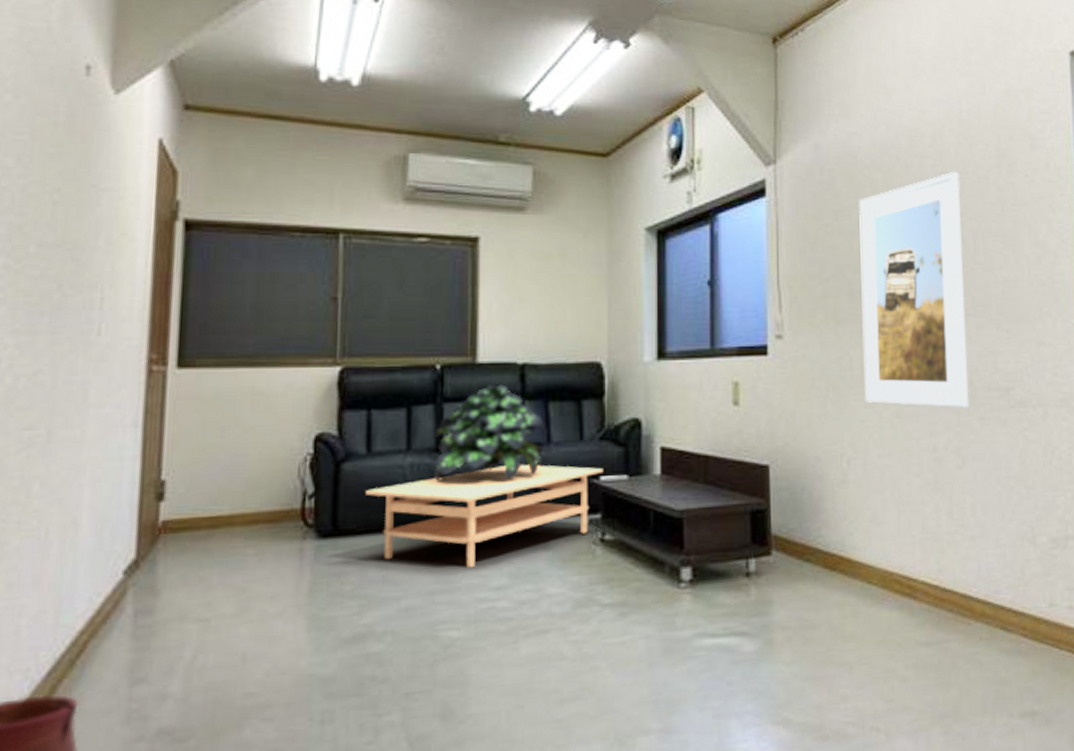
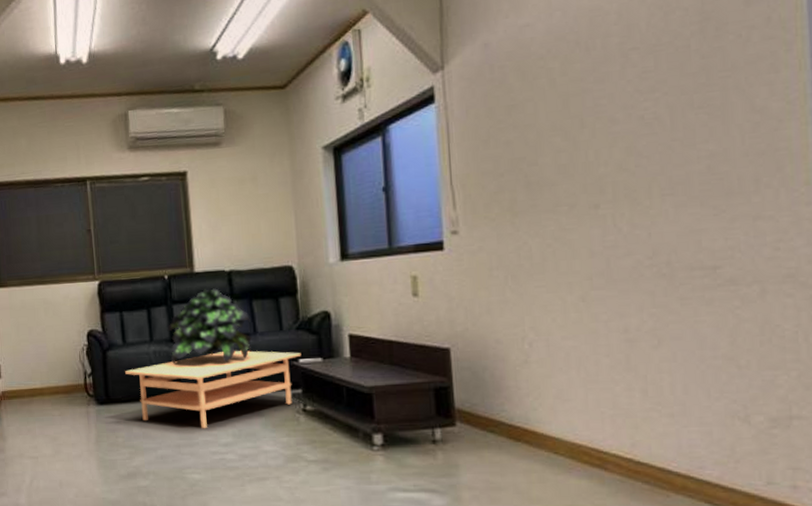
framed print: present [859,171,968,408] -> none [534,45,665,290]

